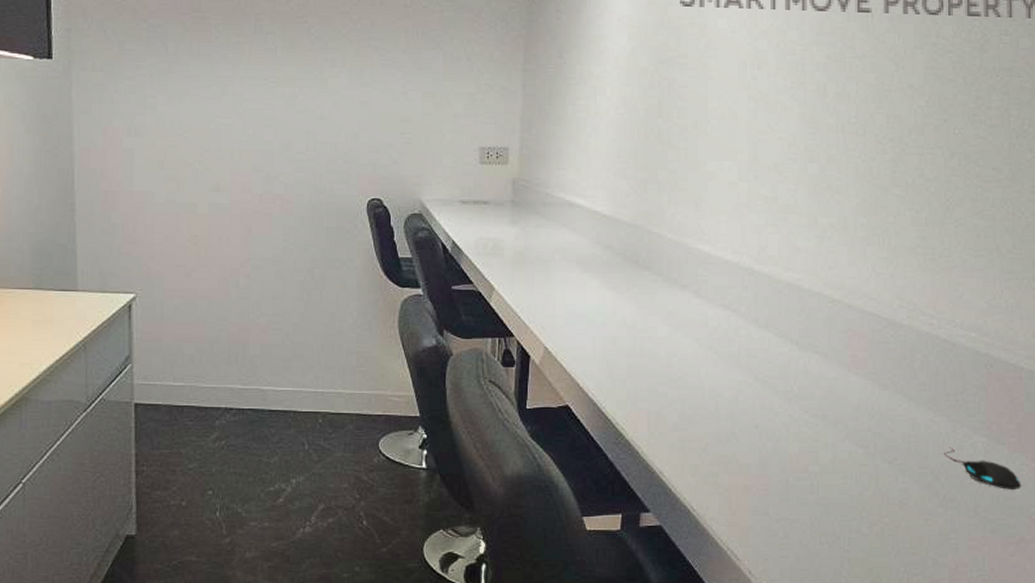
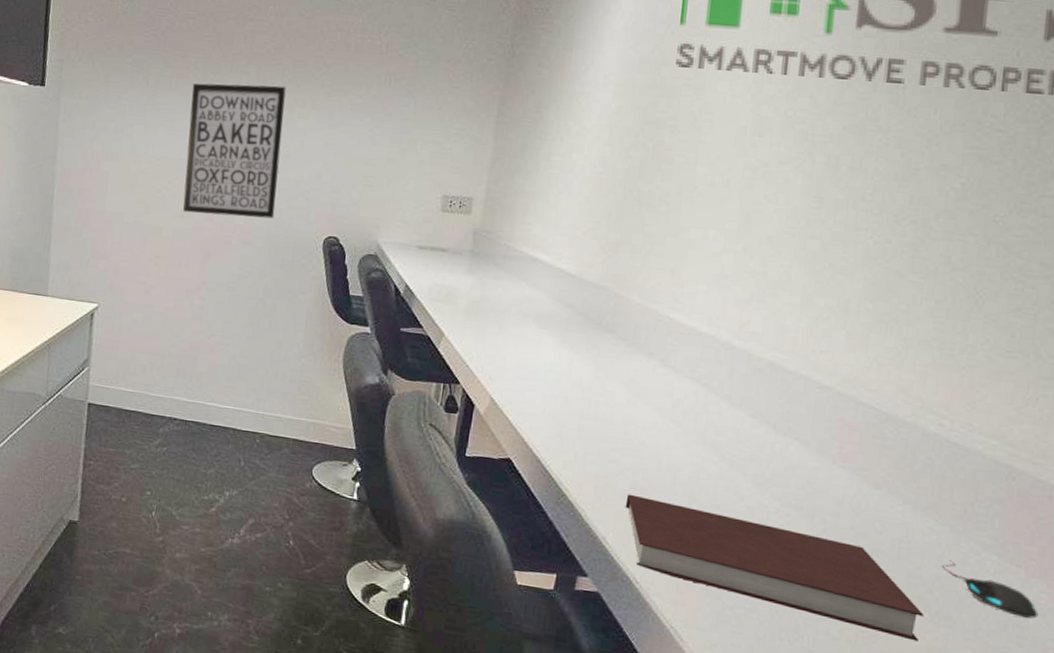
wall art: none [215,45,315,186] -> present [183,83,286,219]
notebook: none [677,425,934,526] -> present [625,494,924,642]

